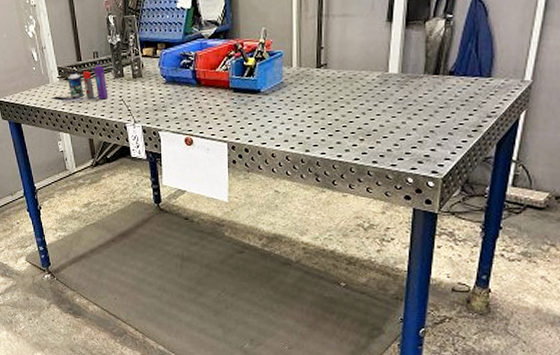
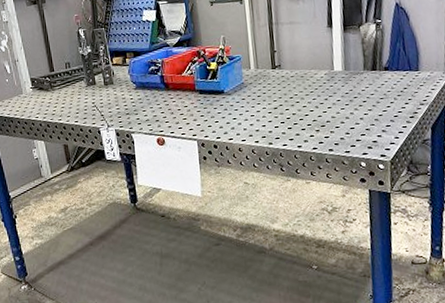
spray can: present [52,62,108,102] -> none [26,72,82,111]

